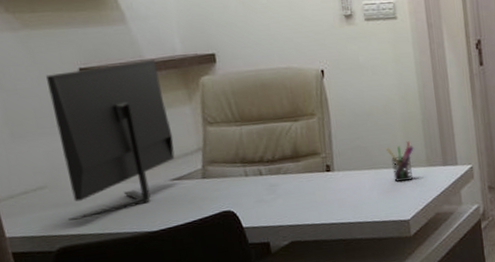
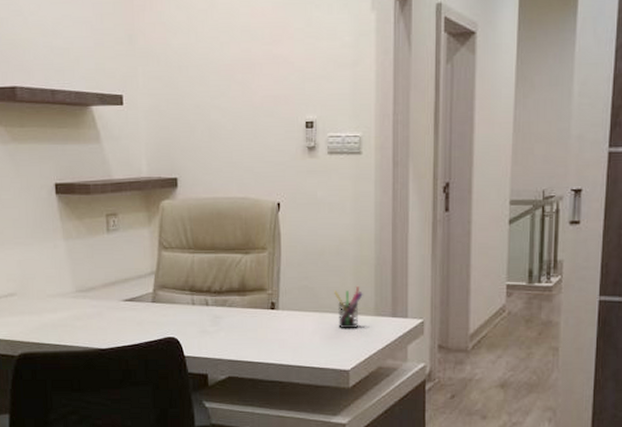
monitor: present [46,60,175,221] -> none [27,180,130,329]

